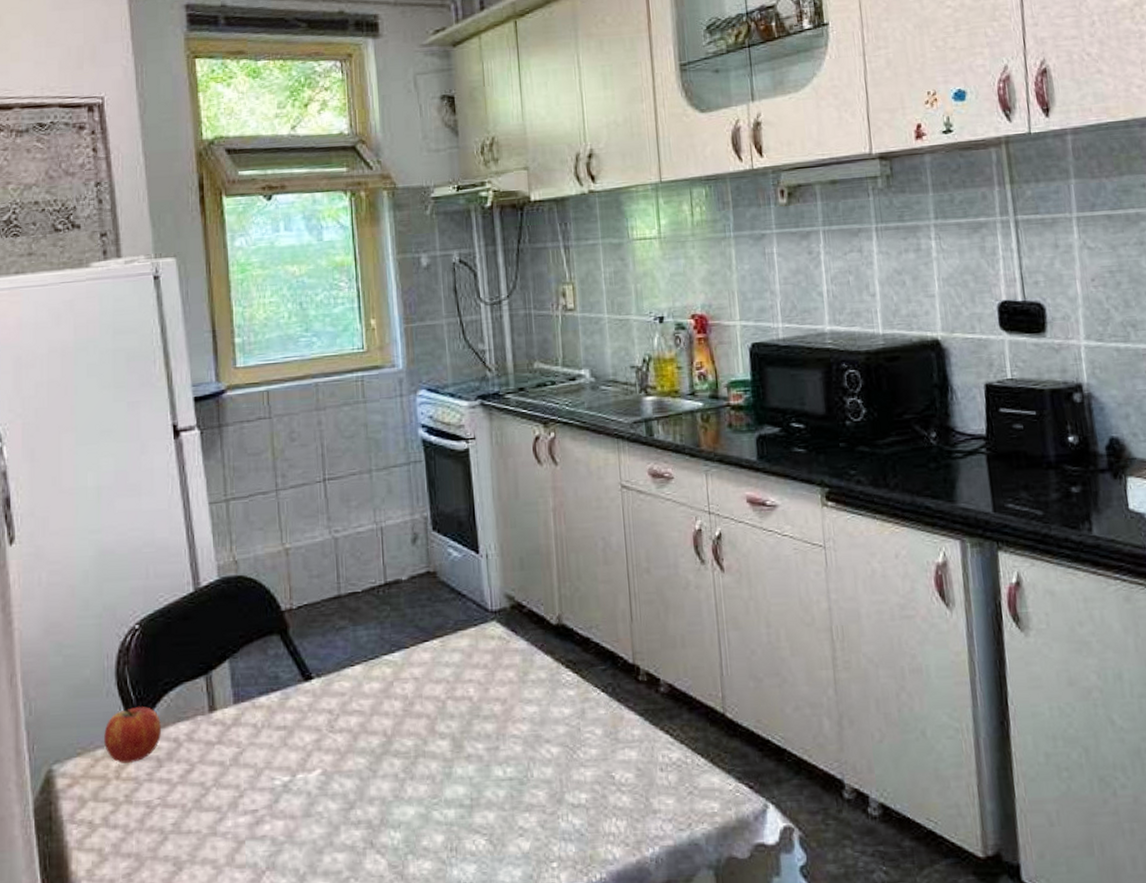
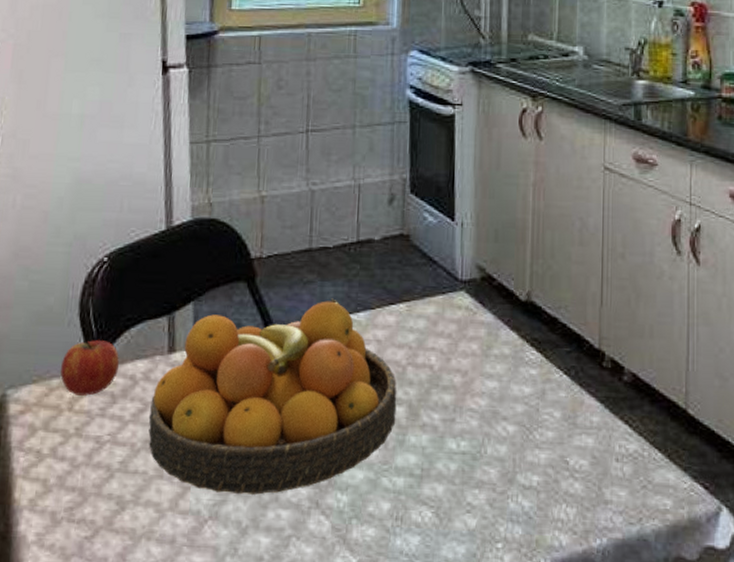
fruit bowl: none [196,642,441,843] -> present [148,298,397,495]

